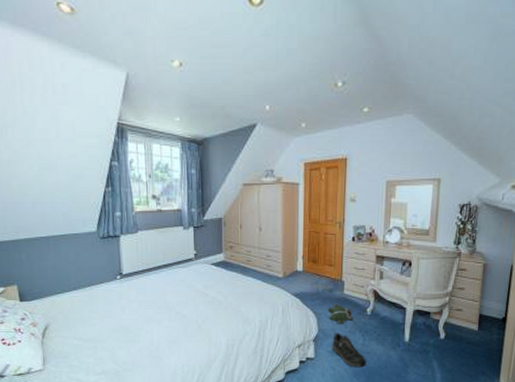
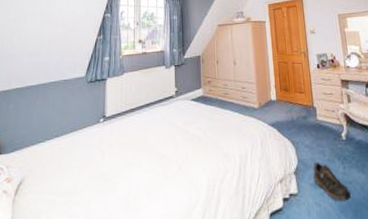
plush toy: present [327,304,354,324] -> none [304,131,331,153]

